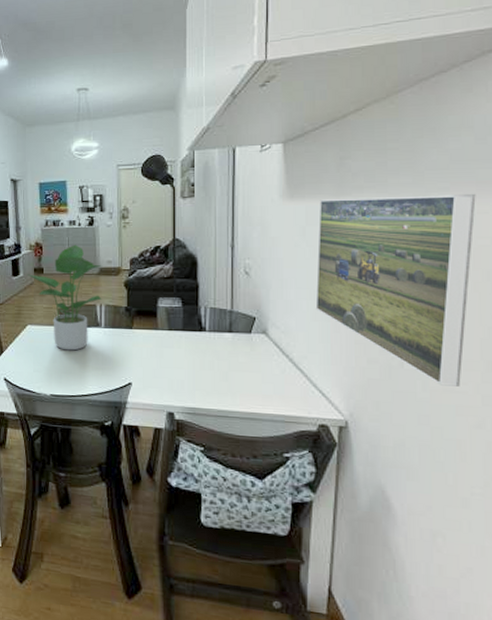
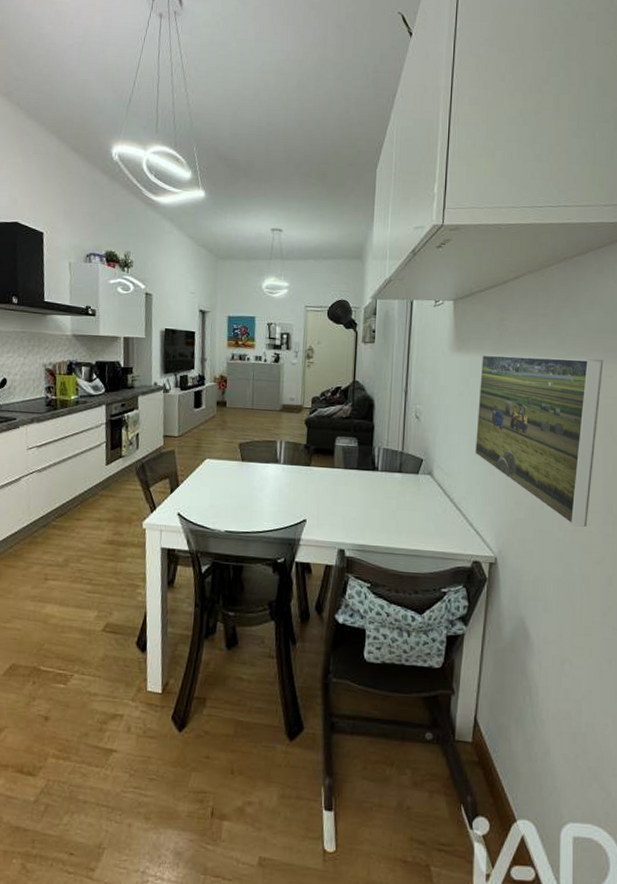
potted plant: present [28,244,102,351] -> none [210,380,285,486]

